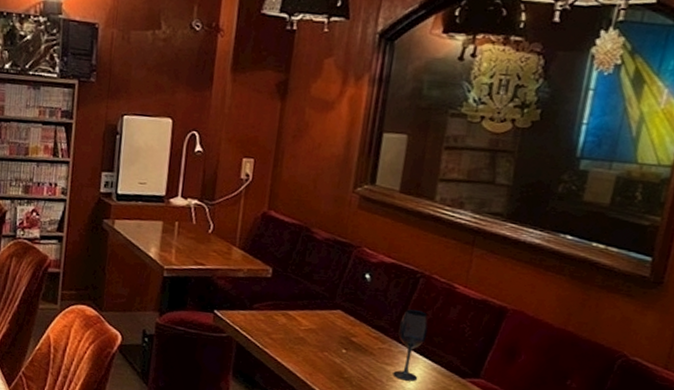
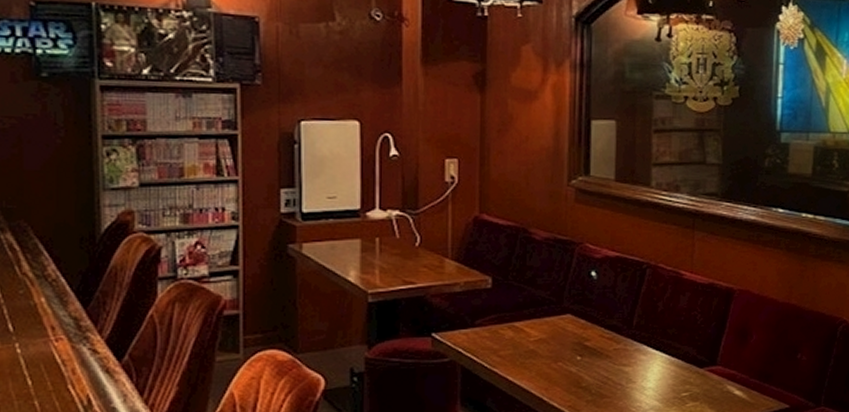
wineglass: present [393,309,429,381] -> none [632,303,662,380]

